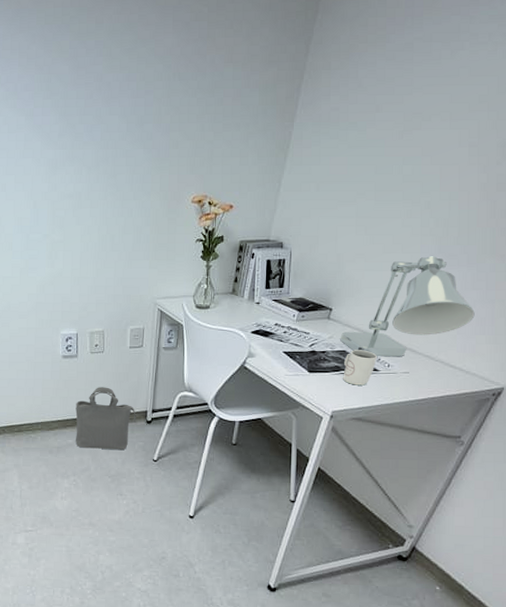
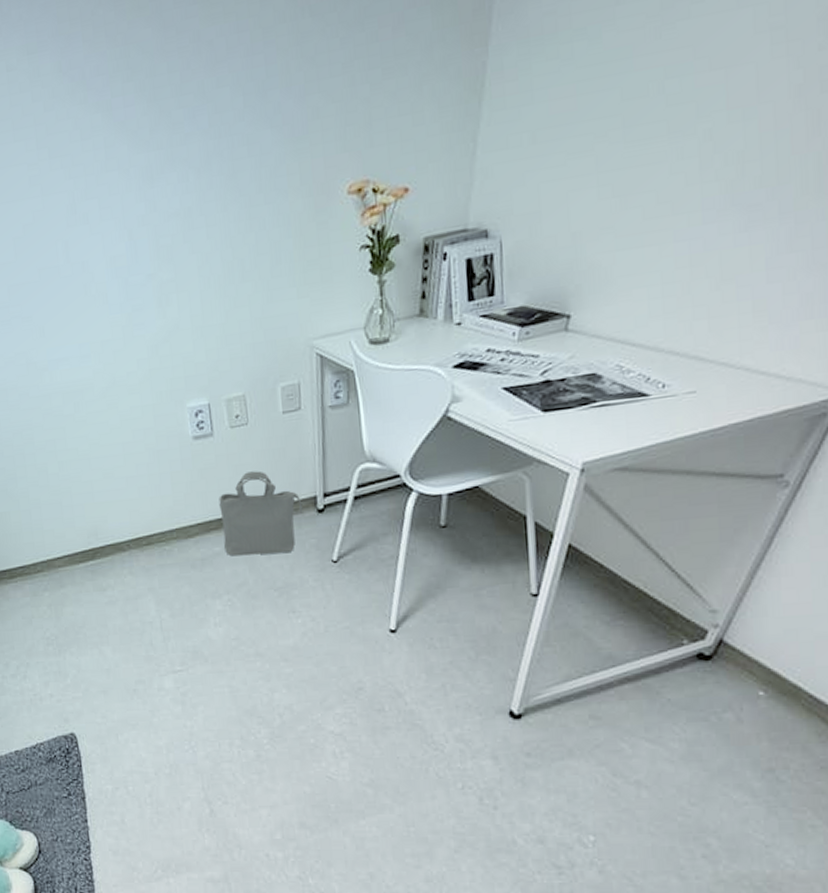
desk lamp: present [340,256,475,356] -> none [586,211,796,374]
mug: present [343,350,377,386] -> none [594,368,645,422]

